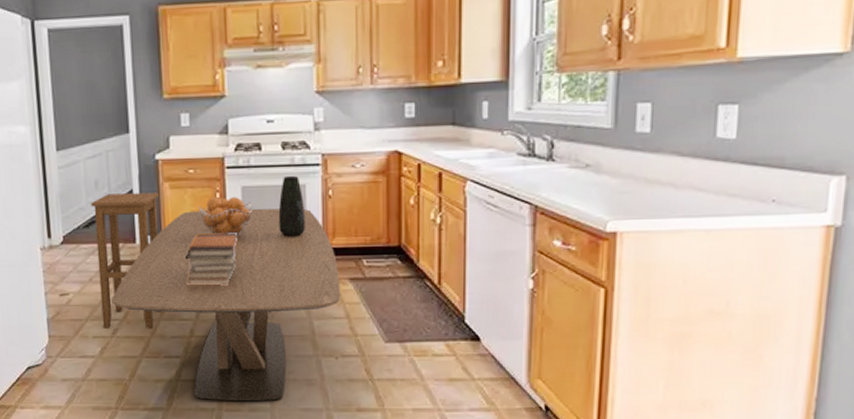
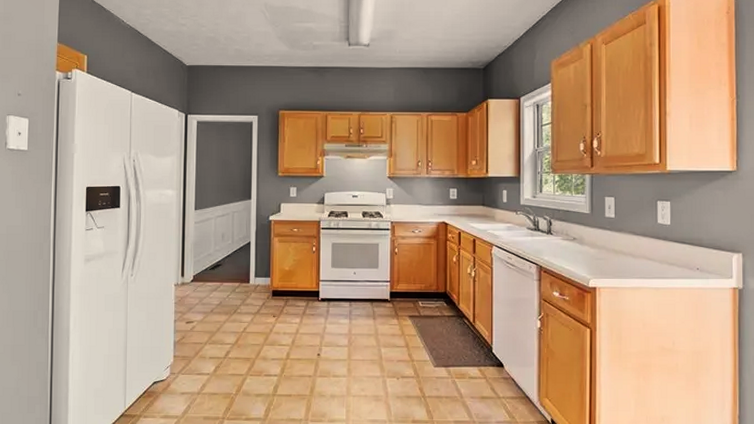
stool: present [91,192,161,328] -> none [217,244,270,351]
dining table: present [111,208,341,400] -> none [227,260,402,413]
book stack: present [184,233,237,286] -> none [286,277,327,319]
fruit basket: present [198,196,253,237] -> none [299,250,340,281]
vase: present [278,176,305,237] -> none [358,237,377,283]

